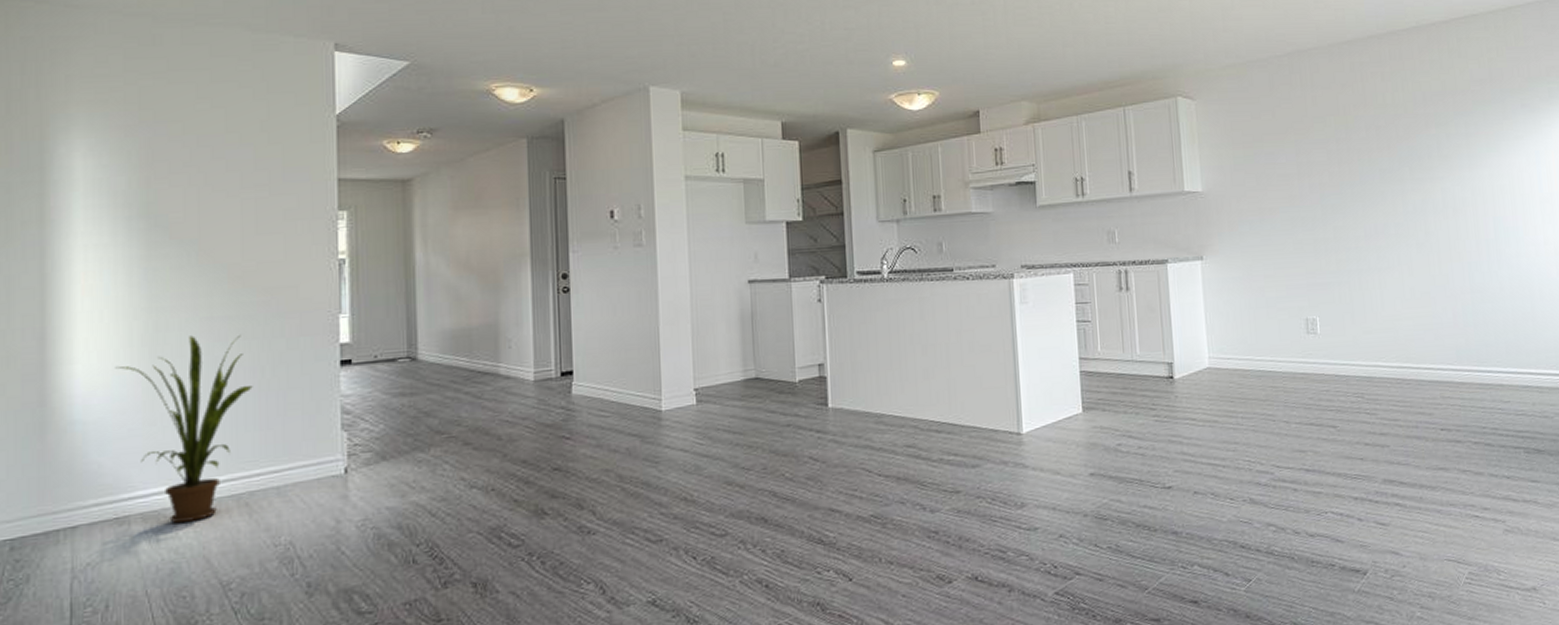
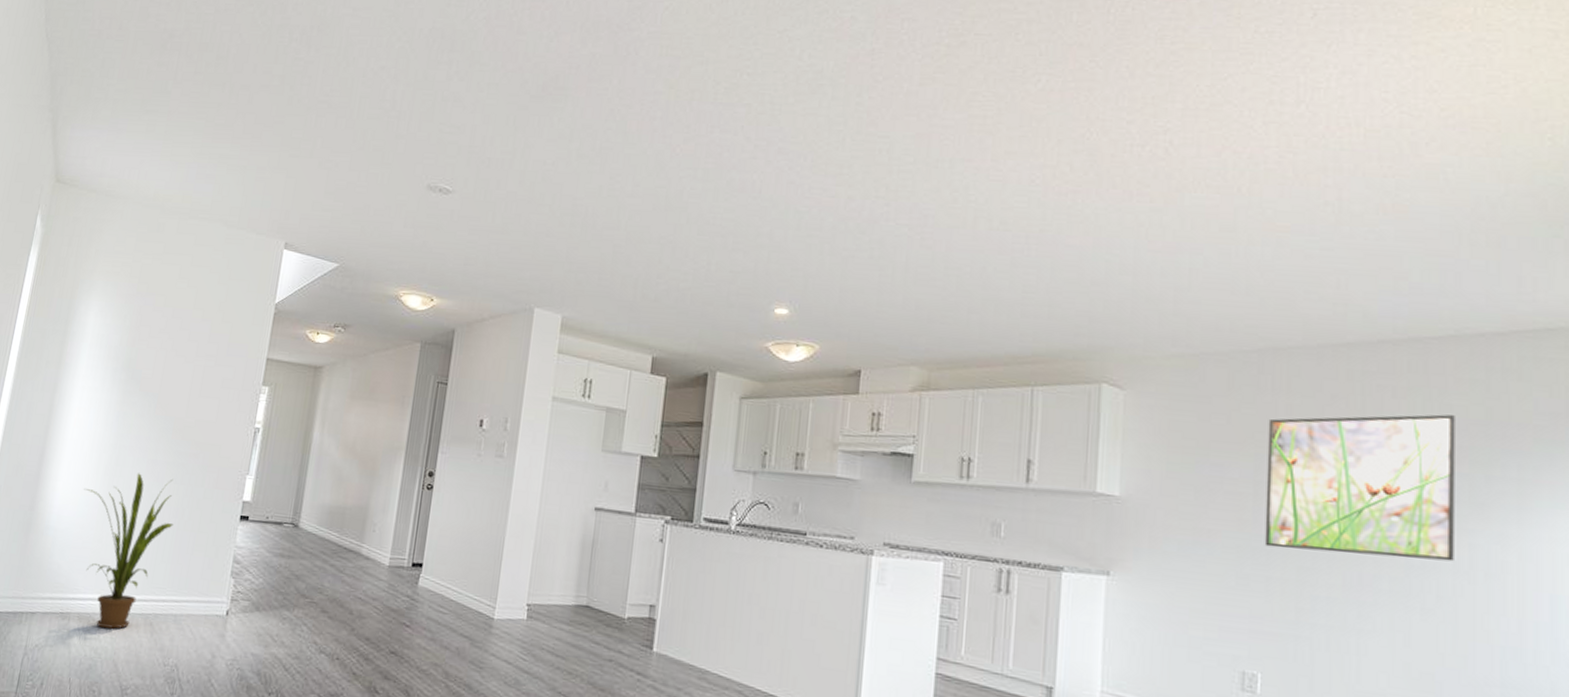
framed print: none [1301,90,1433,215] -> present [1264,414,1455,562]

